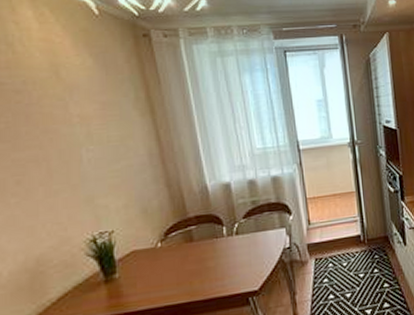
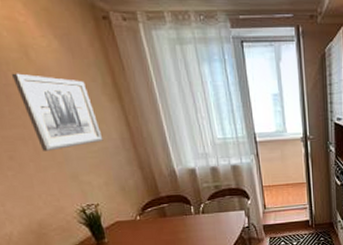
wall art: none [37,92,128,173] -> present [12,73,103,151]

